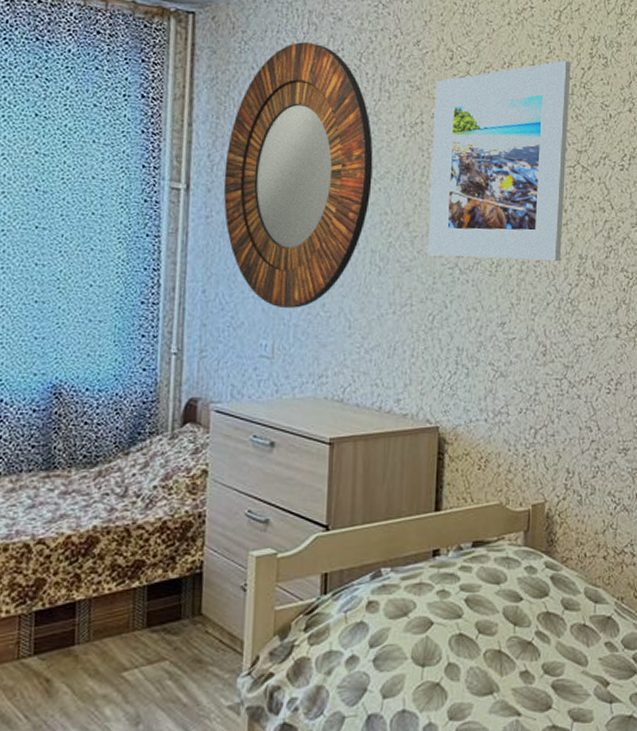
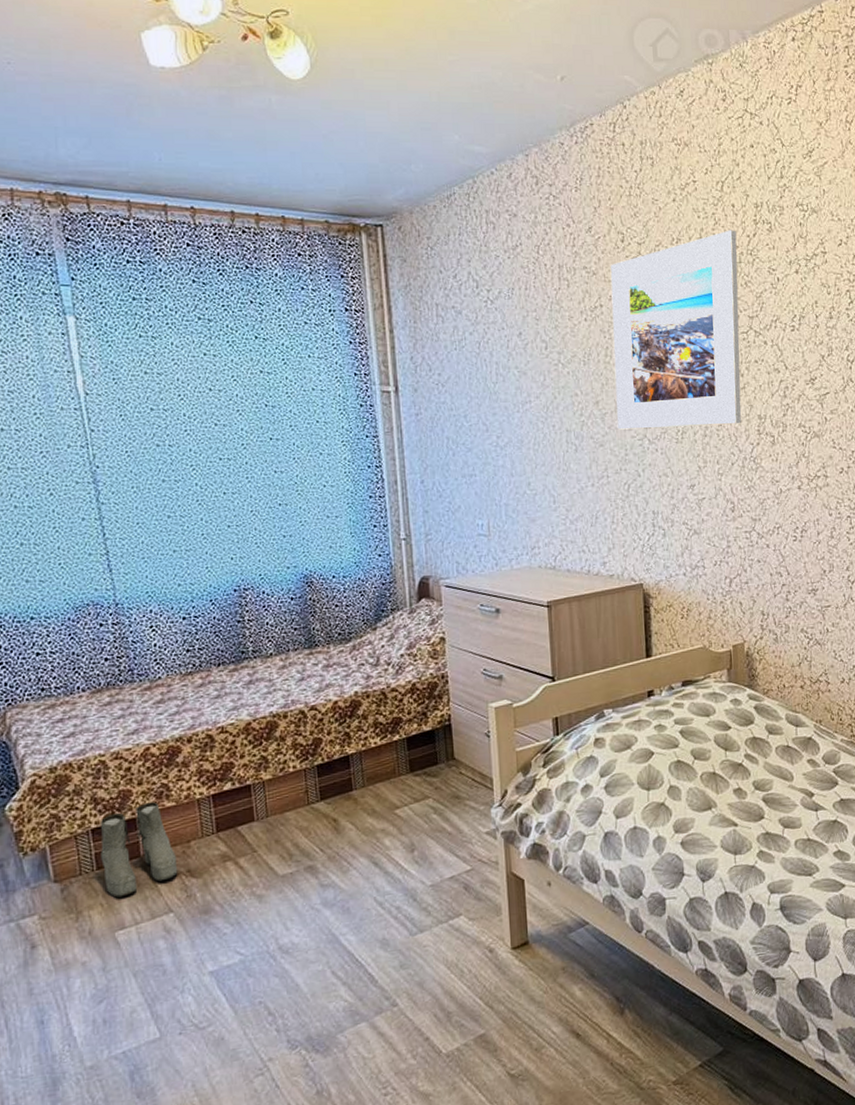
home mirror: present [223,42,373,308] -> none [426,242,561,490]

